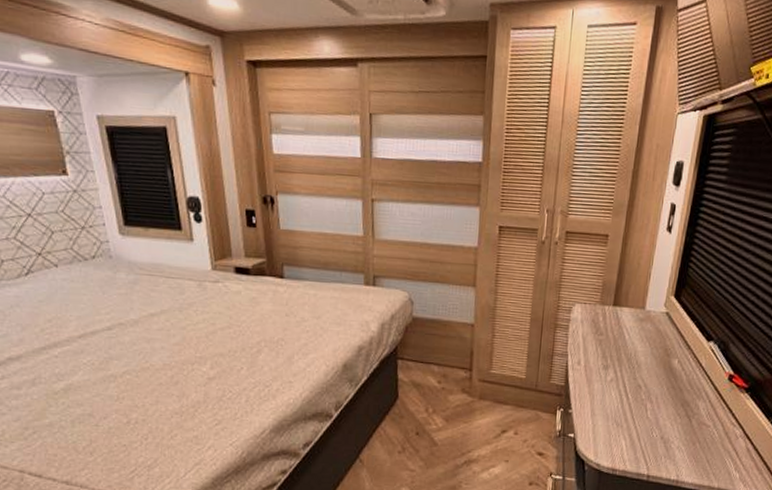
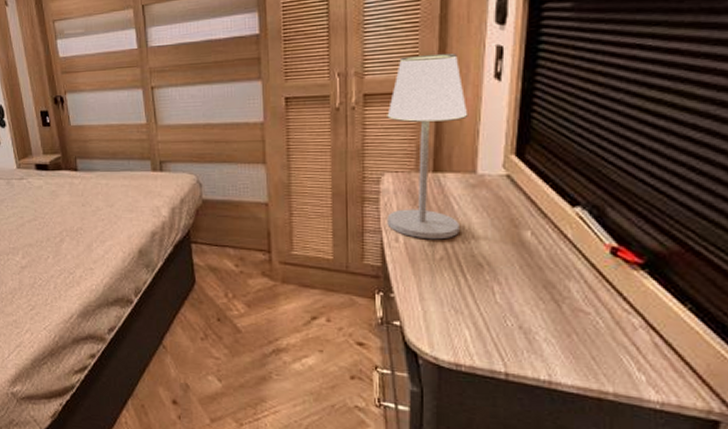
table lamp: none [573,202,645,364] -> present [387,54,469,240]

